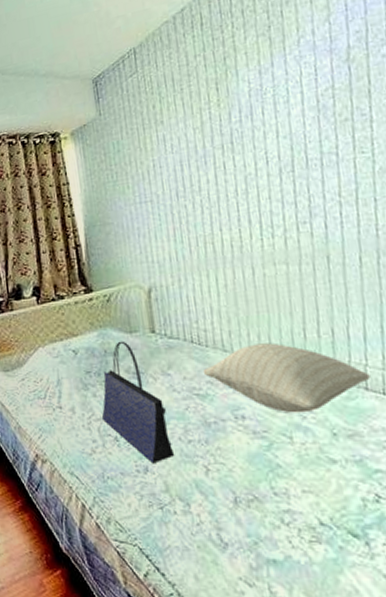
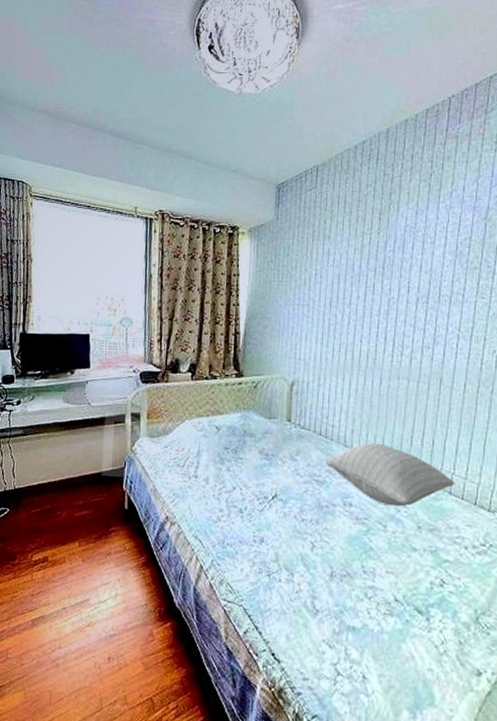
tote bag: present [101,341,175,464] -> none [231,424,289,536]

